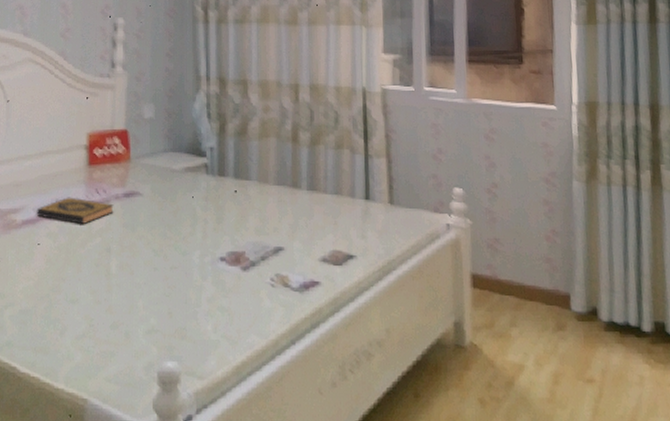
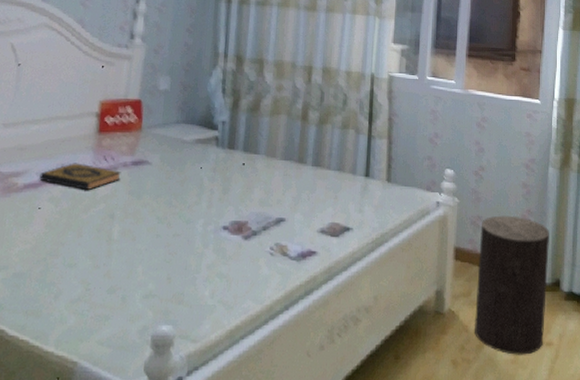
stool: none [499,237,583,393] -> present [474,215,549,355]

